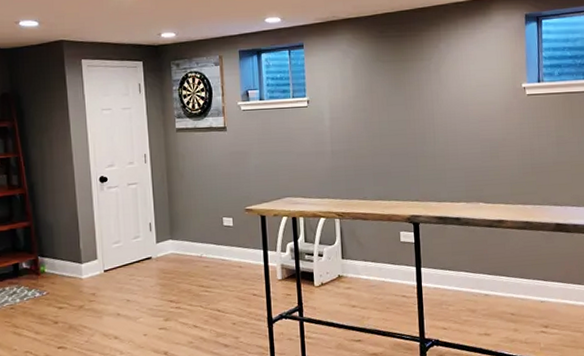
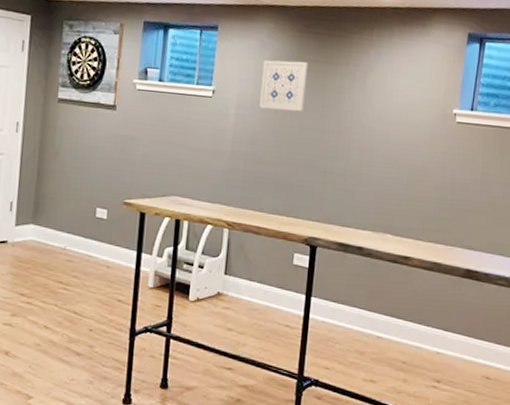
wall art: none [347,63,389,110] -> present [259,59,309,112]

